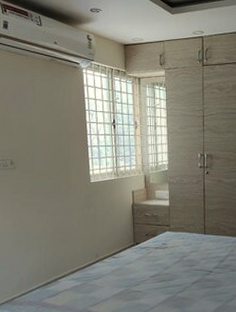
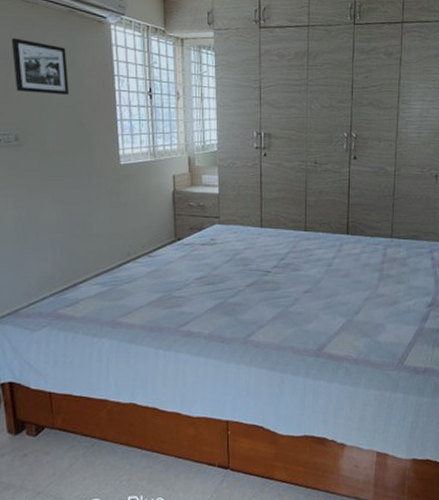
picture frame: none [7,83,52,128] -> present [11,37,70,96]

